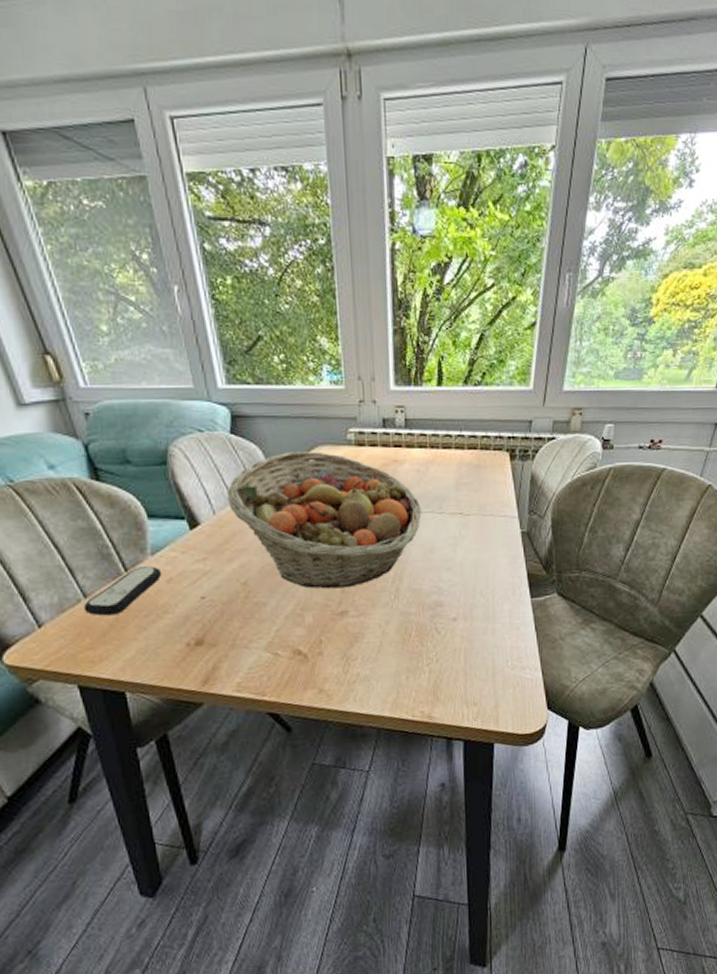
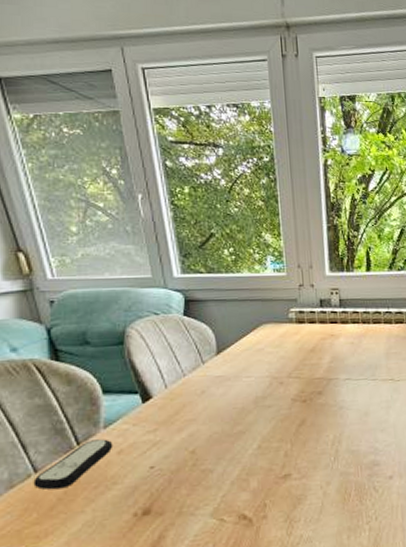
fruit basket: present [226,451,422,589] -> none [178,329,357,454]

